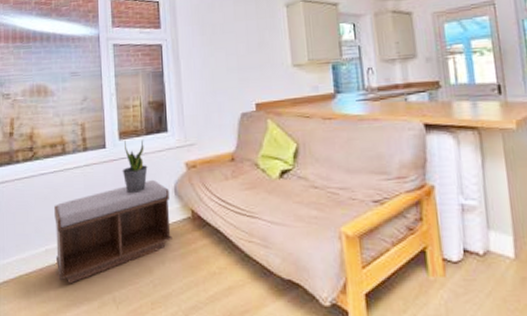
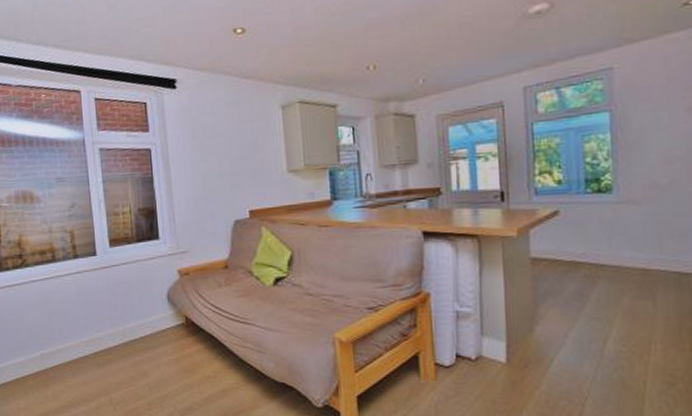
bench: present [54,180,172,284] -> none [47,287,167,387]
potted plant: present [122,139,148,194] -> none [114,247,140,301]

